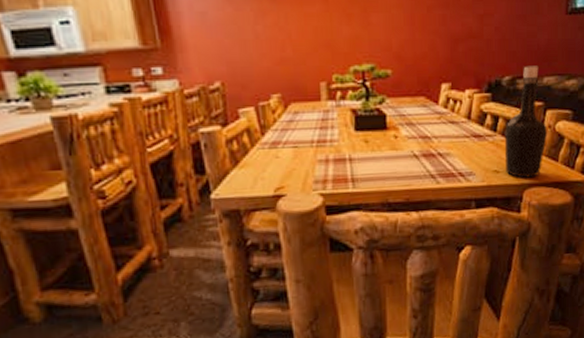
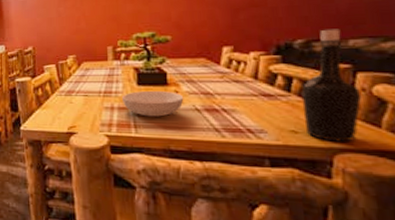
serving bowl: none [337,136,403,168] -> present [121,90,184,117]

